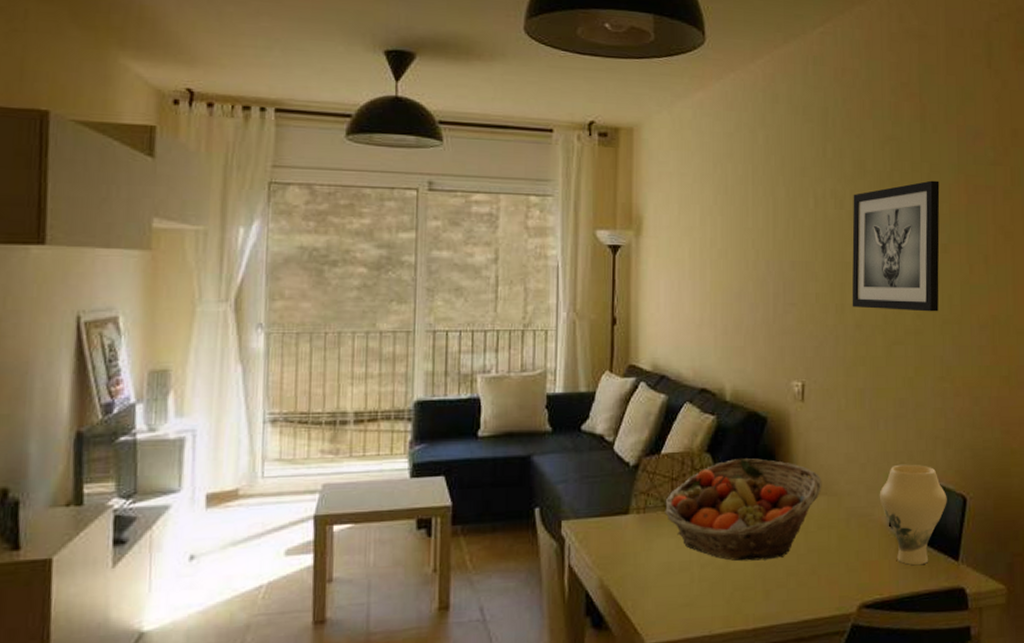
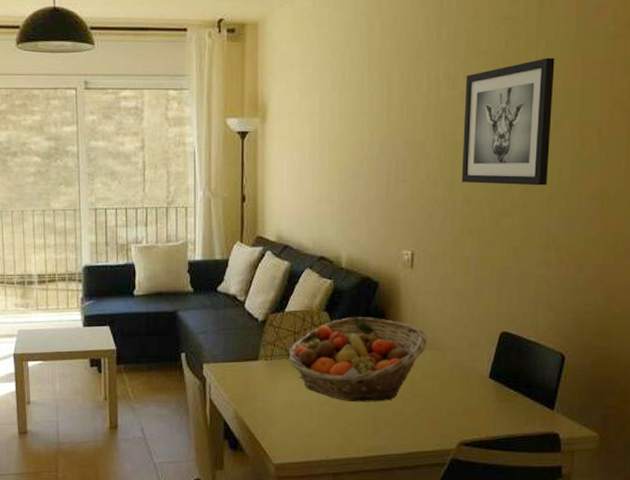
vase: present [879,464,947,566] -> none [480,324,546,413]

